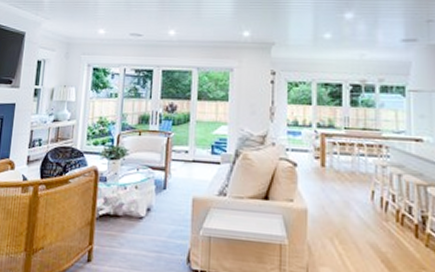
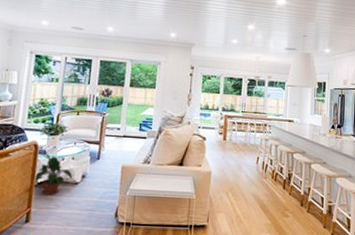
potted plant: none [94,178,137,231] -> present [33,151,73,195]

